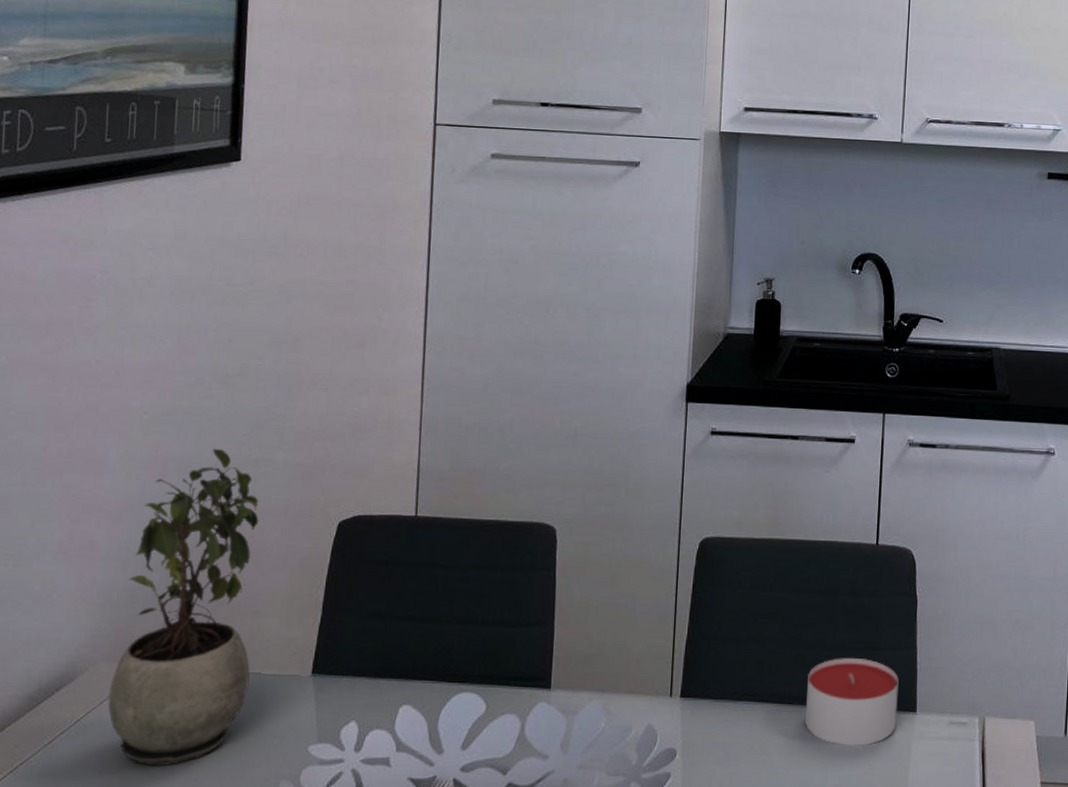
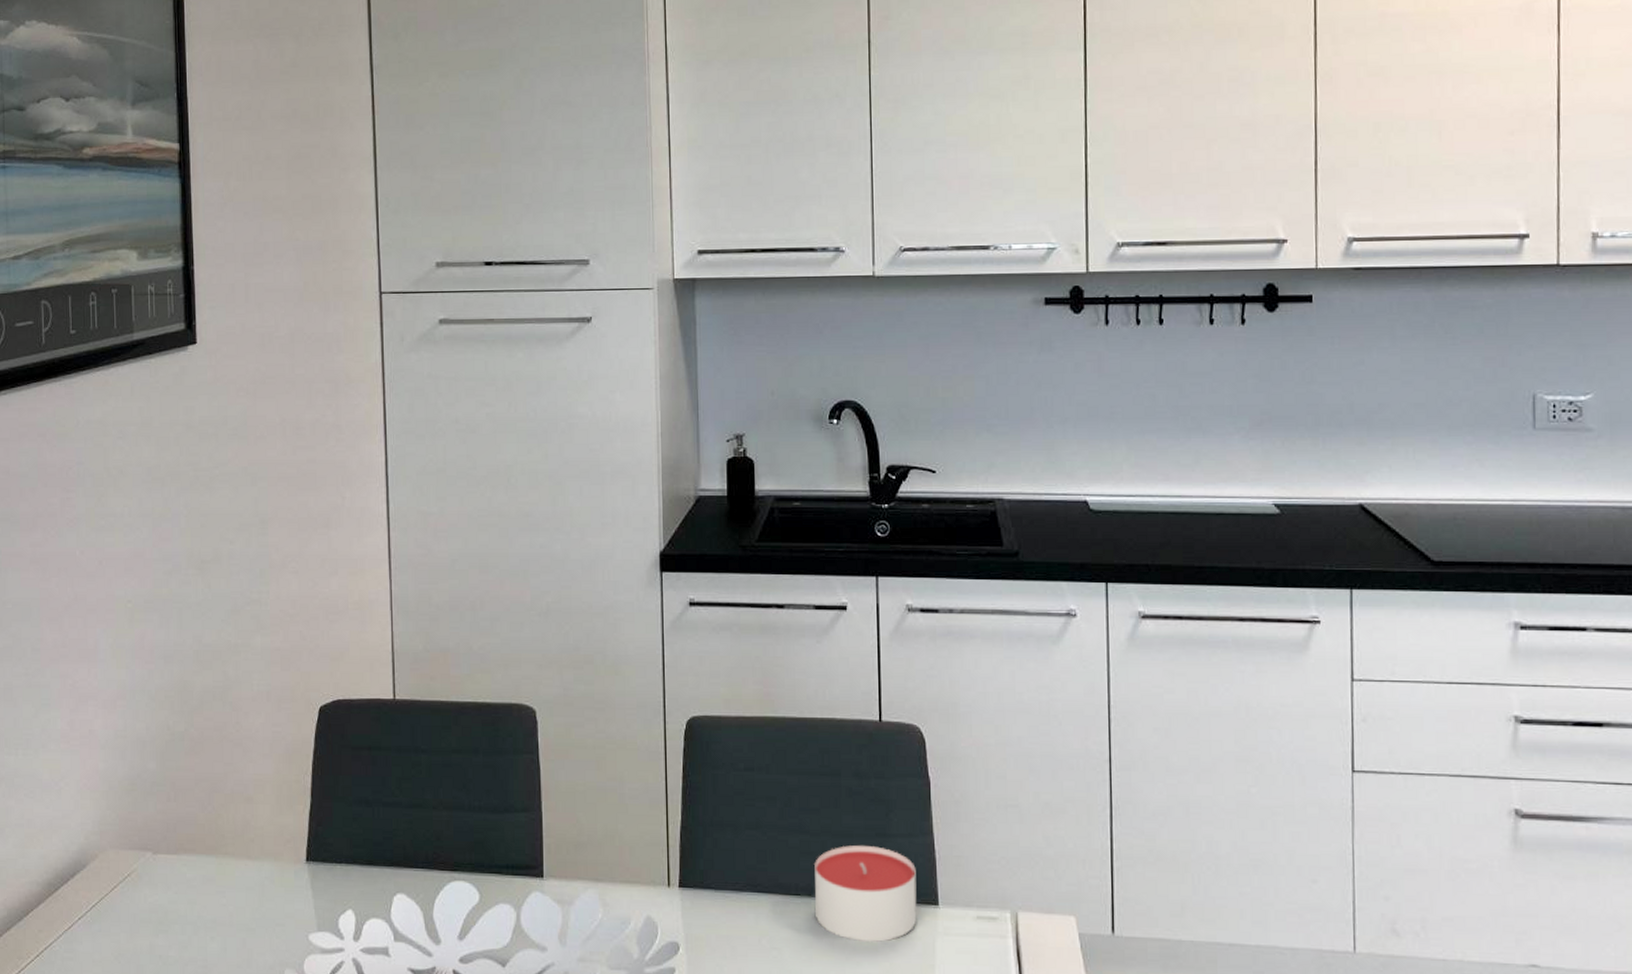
potted plant: present [108,448,259,766] -> none [118,634,247,953]

